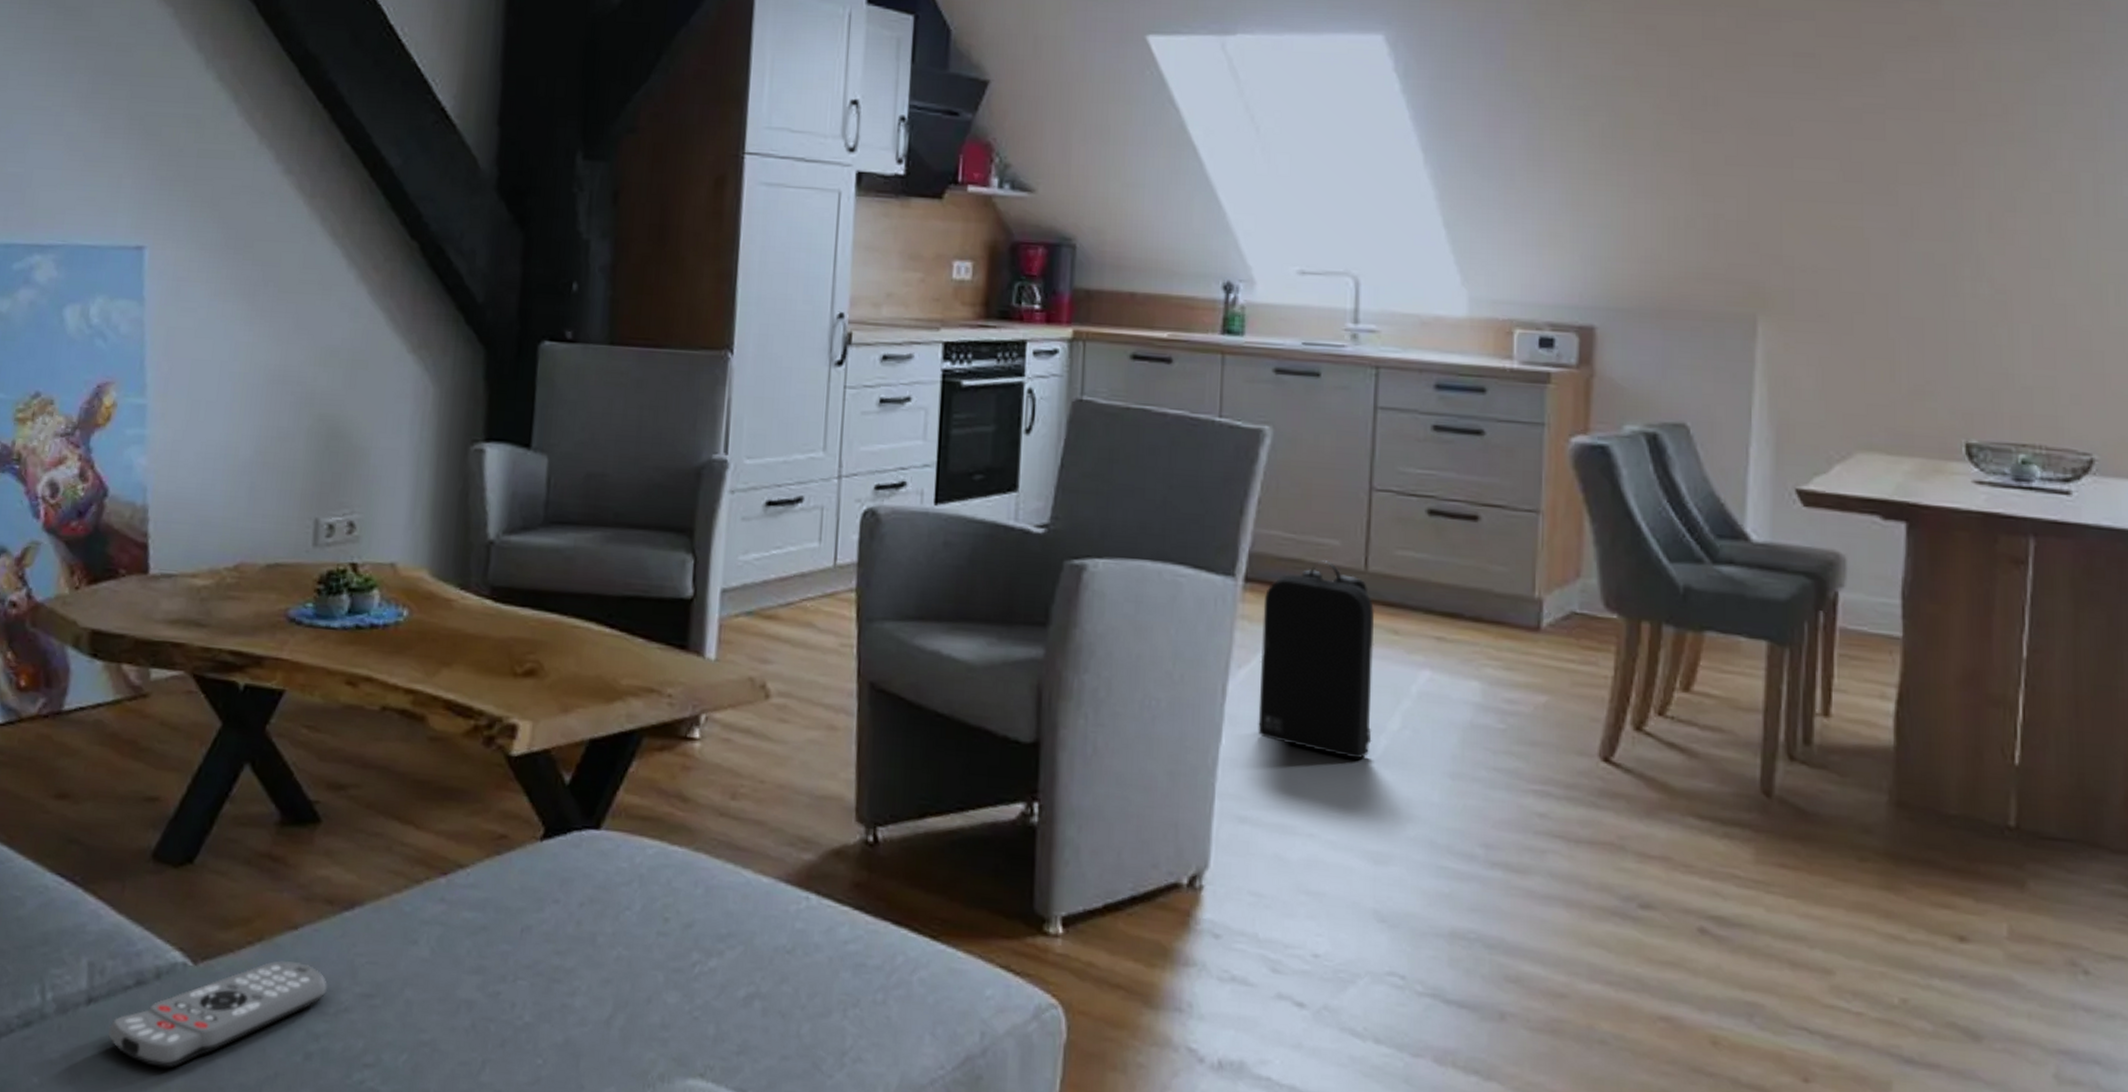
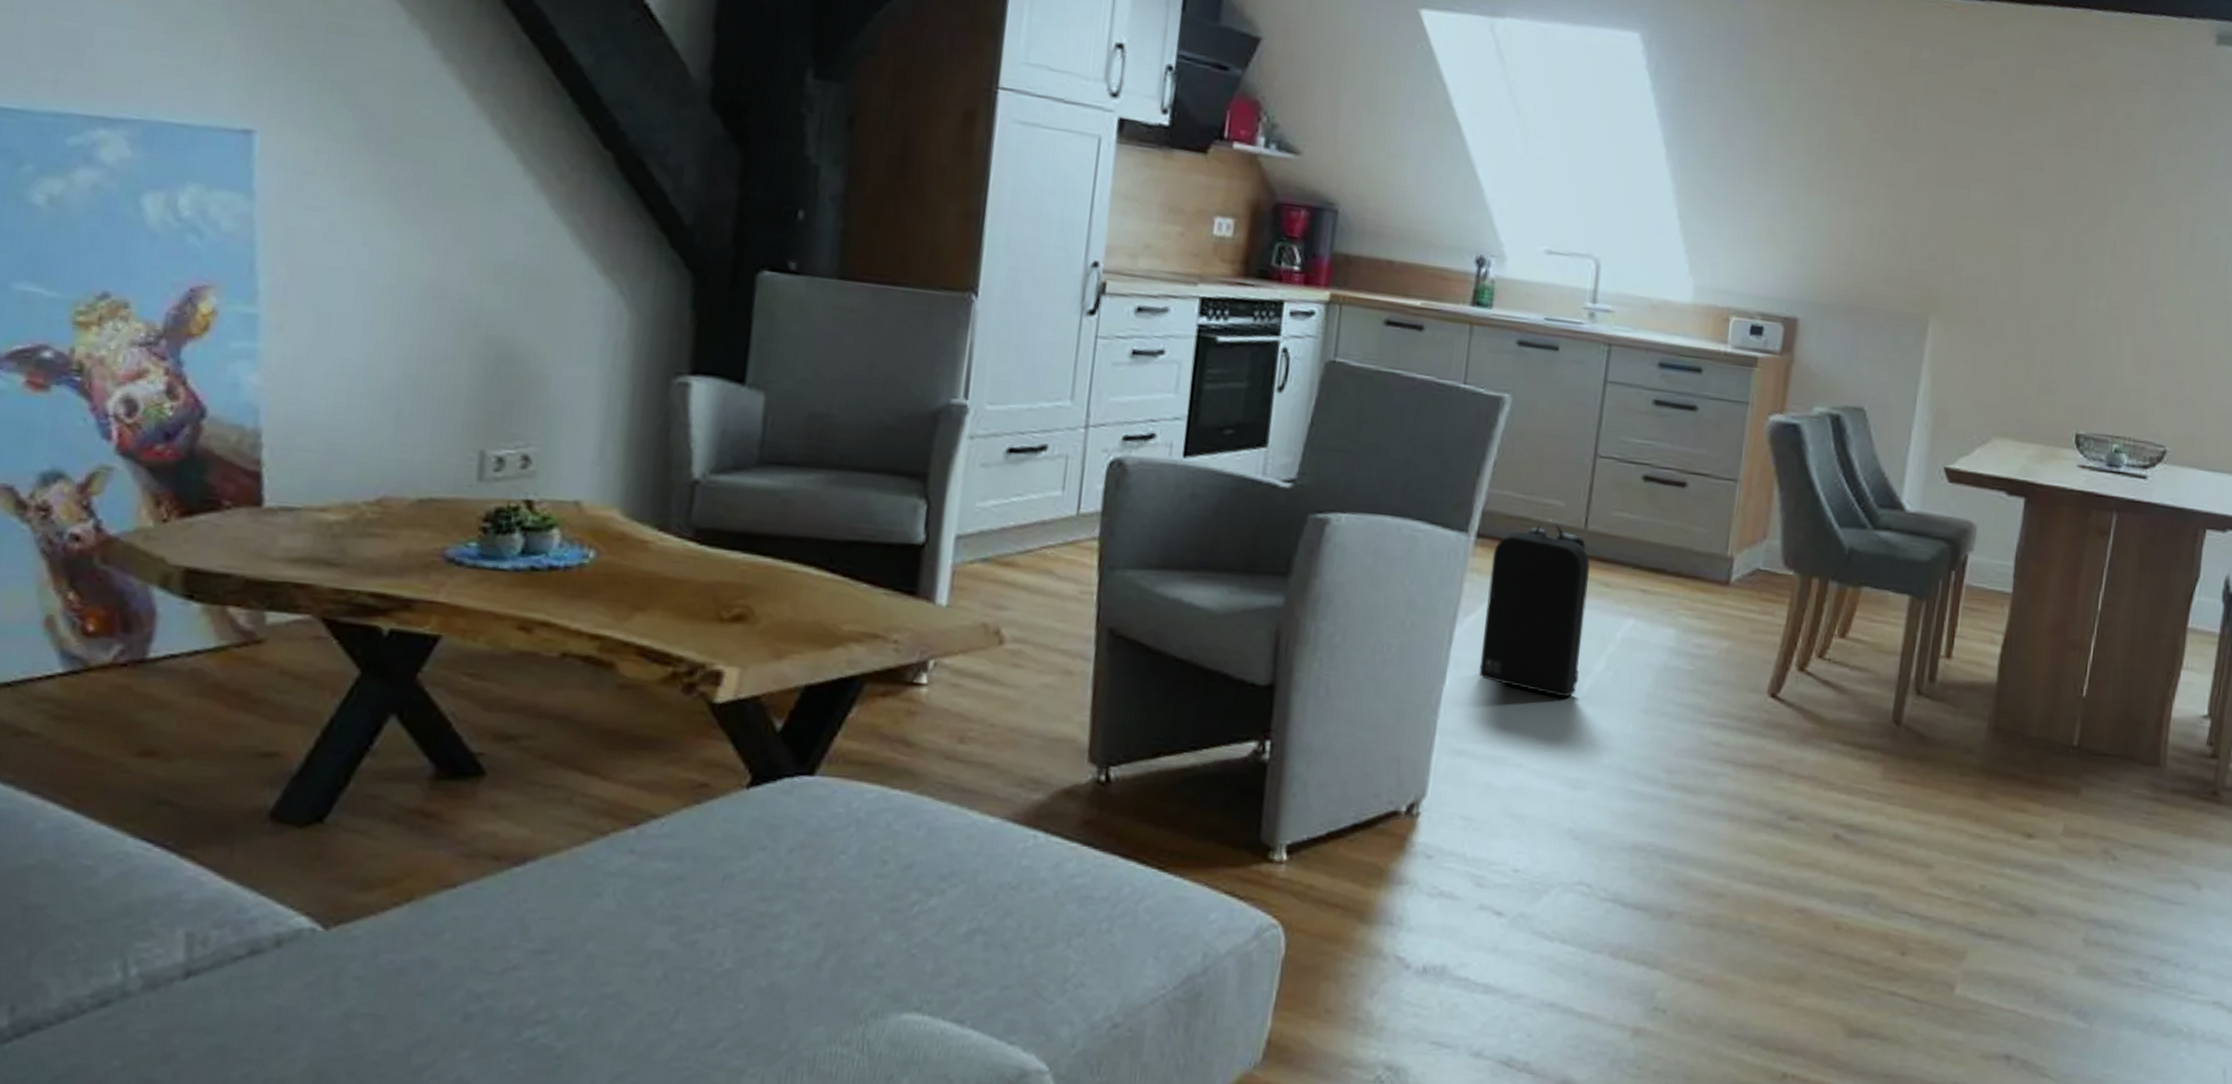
remote control: present [107,961,327,1068] -> none [212,921,493,1040]

